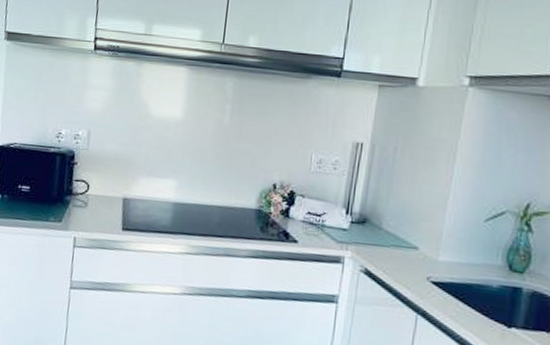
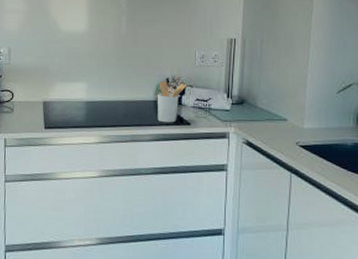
utensil holder: none [258,185,298,238] -> present [157,80,187,123]

